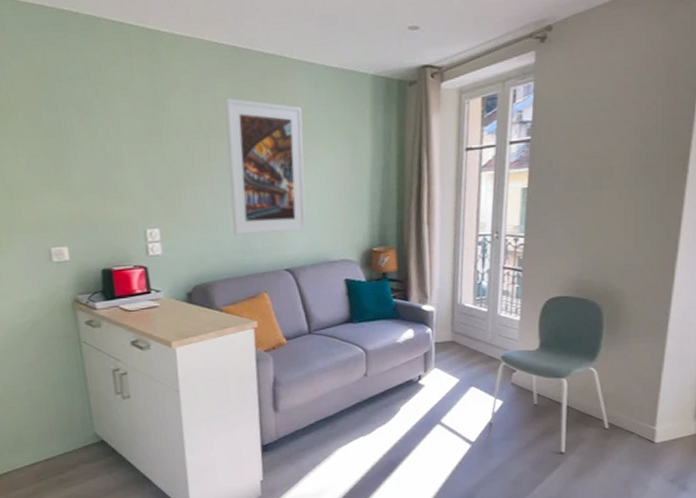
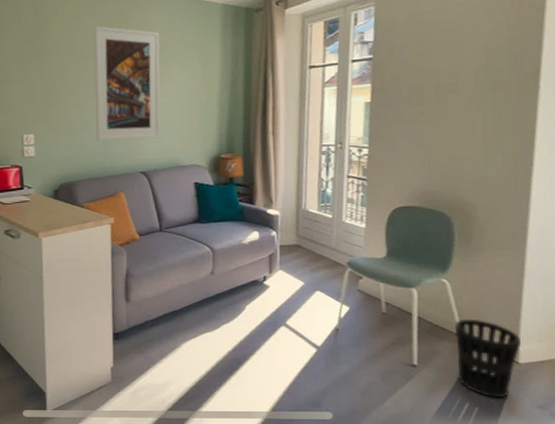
wastebasket: none [599,404,657,477] -> present [454,318,521,398]

